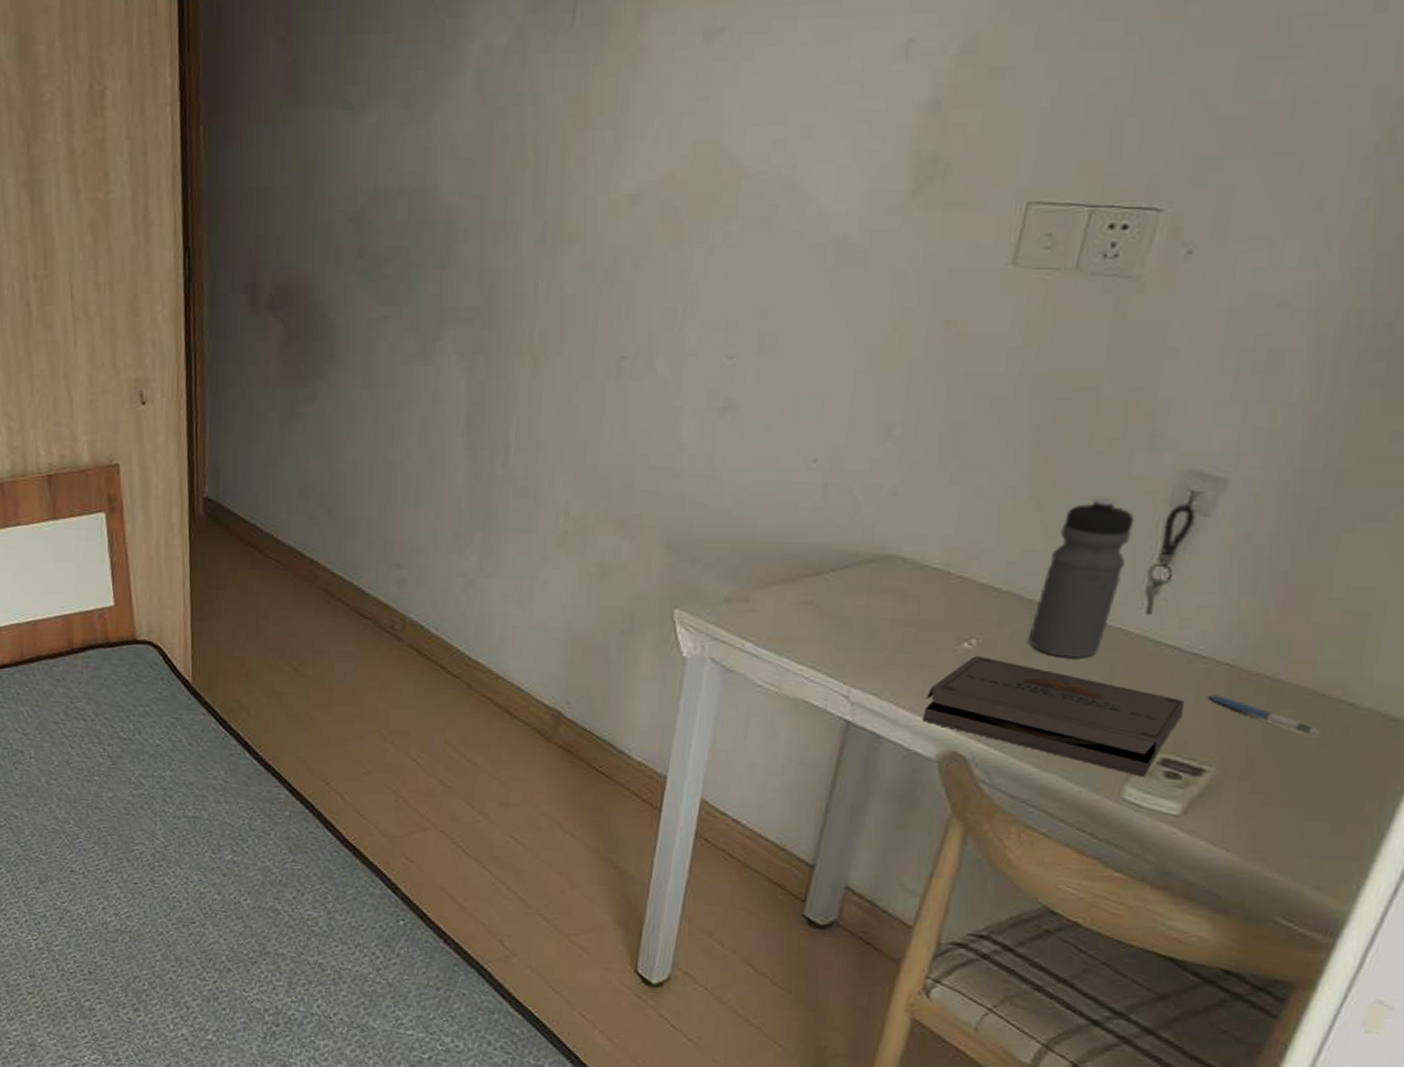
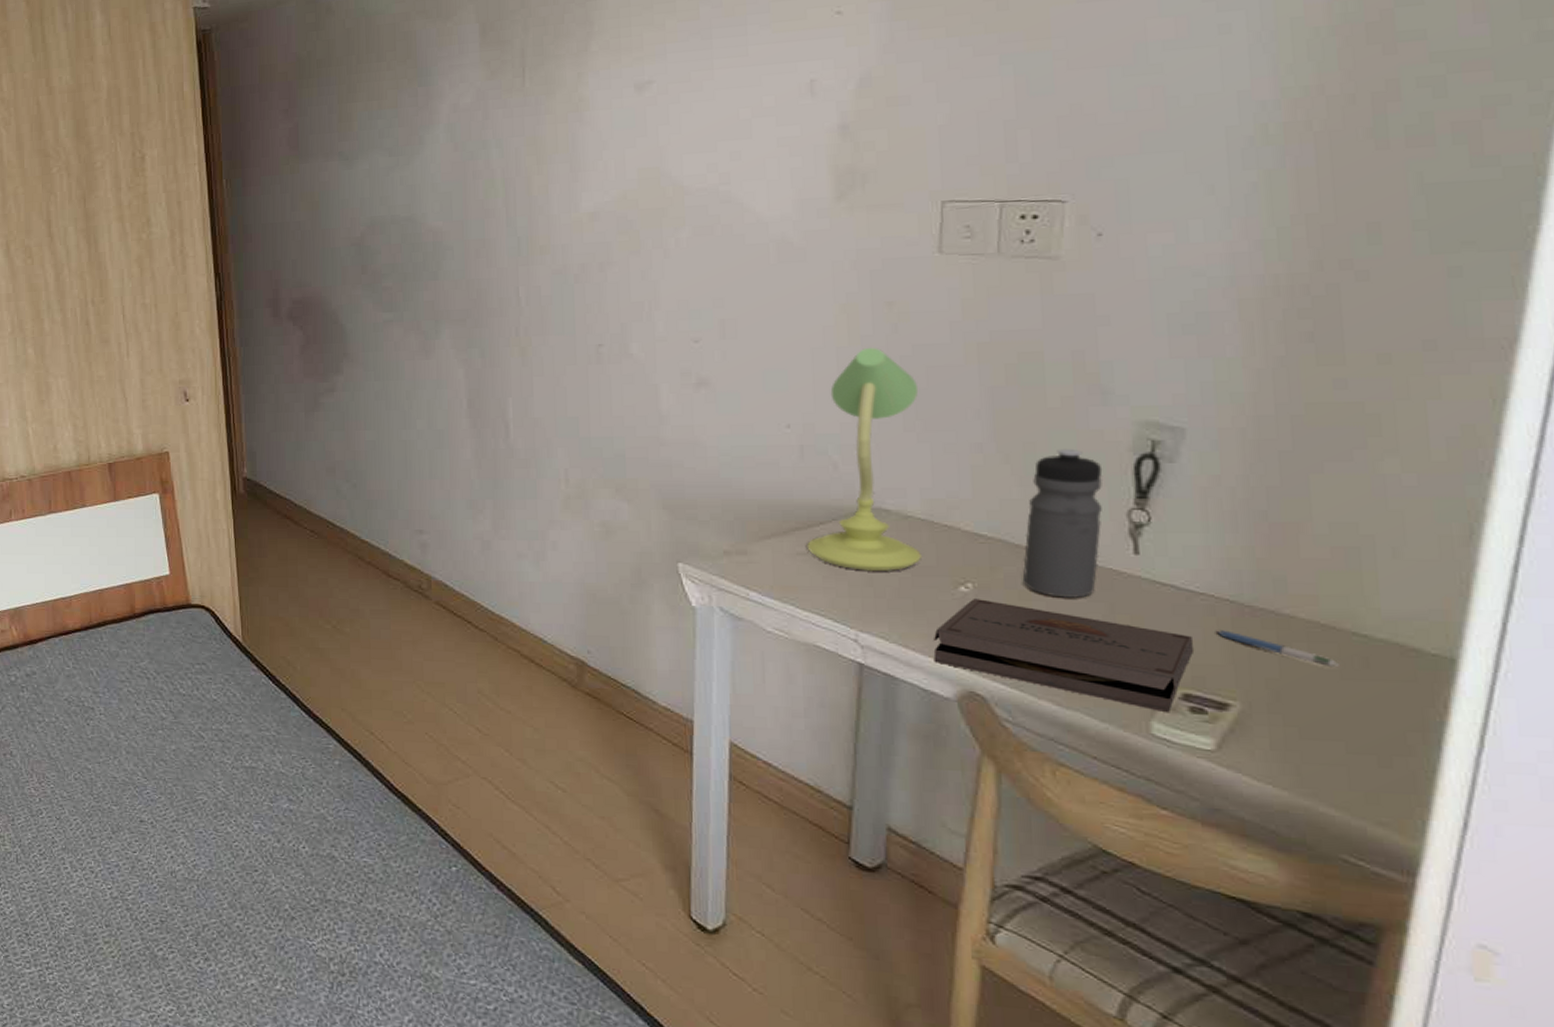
table lamp: none [813,373,962,625] -> present [807,347,922,572]

